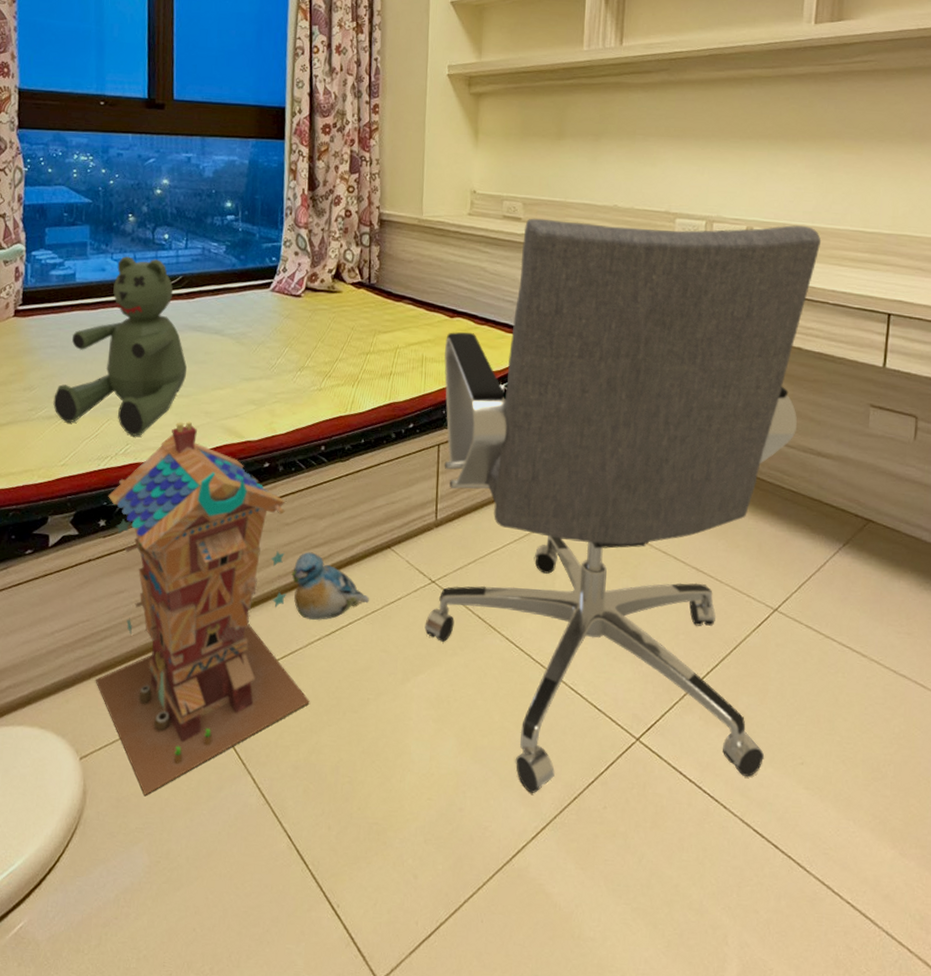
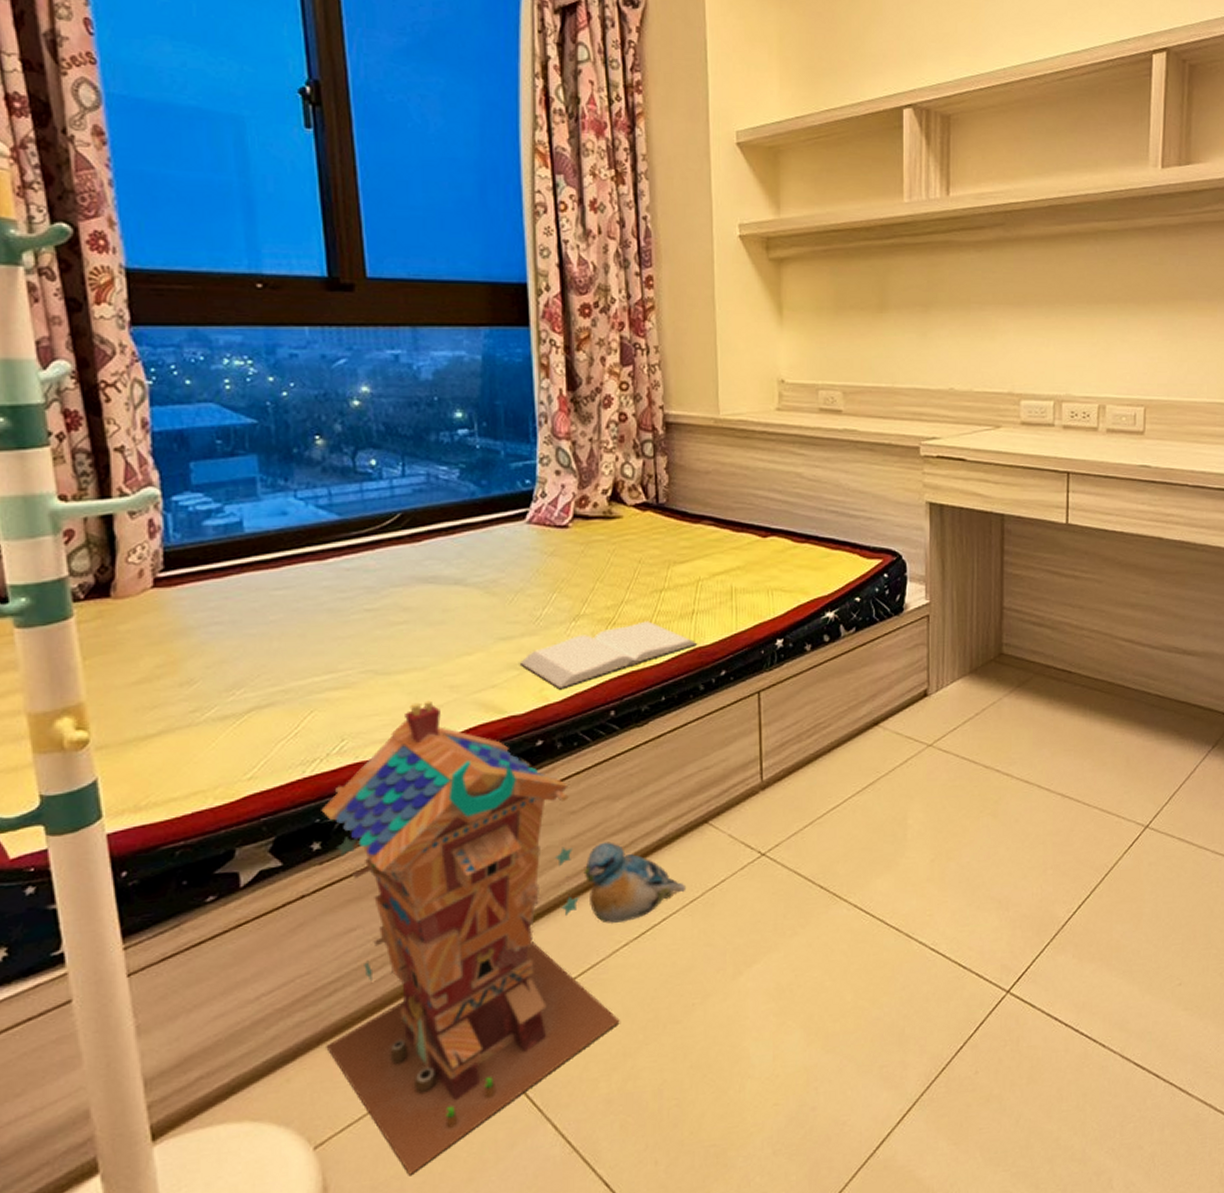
teddy bear: present [53,256,187,436] -> none [227,493,418,728]
book: none [256,377,393,424] -> present [519,621,698,688]
office chair: present [424,218,822,793] -> none [756,401,1178,1074]

